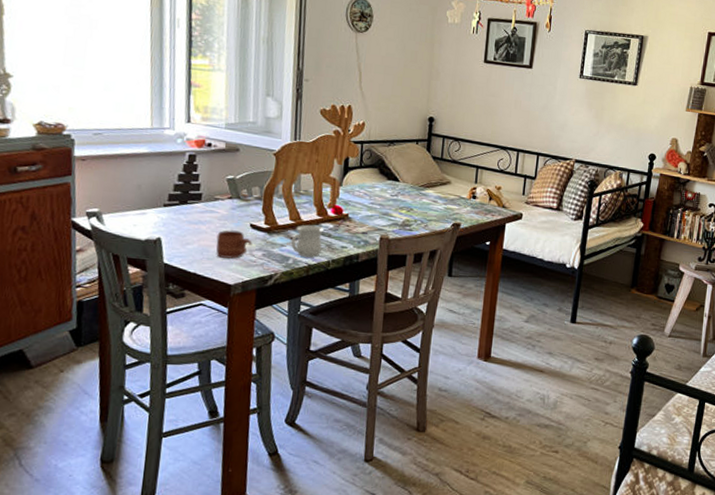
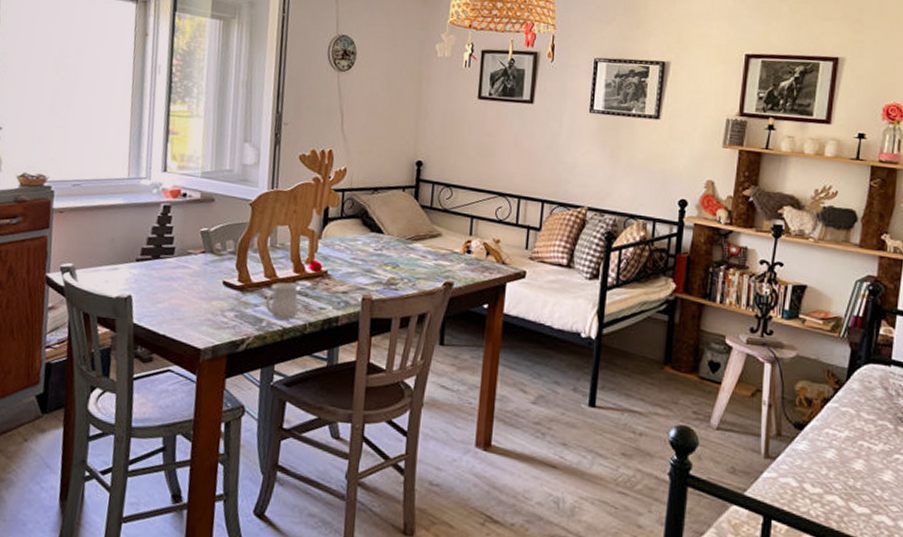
mug: present [216,230,252,259] -> none [186,287,225,320]

